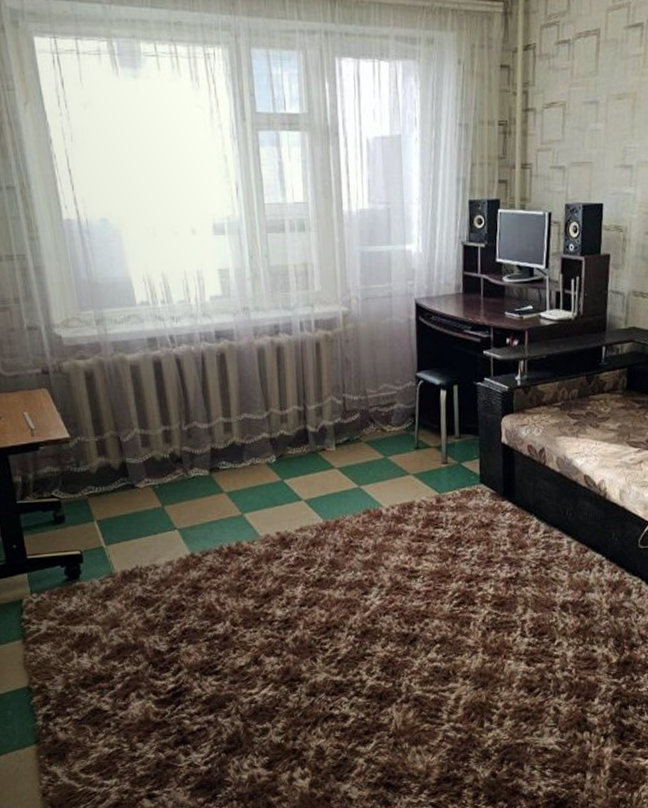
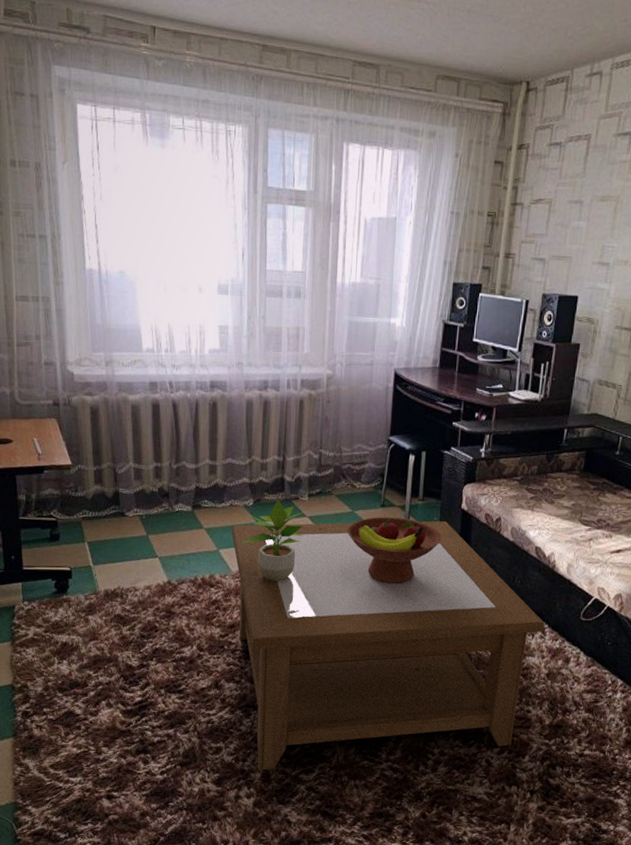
coffee table: none [255,458,602,747] -> present [232,521,545,770]
potted plant: none [267,451,335,542] -> present [241,498,304,582]
fruit bowl: none [381,459,484,531] -> present [347,517,442,584]

